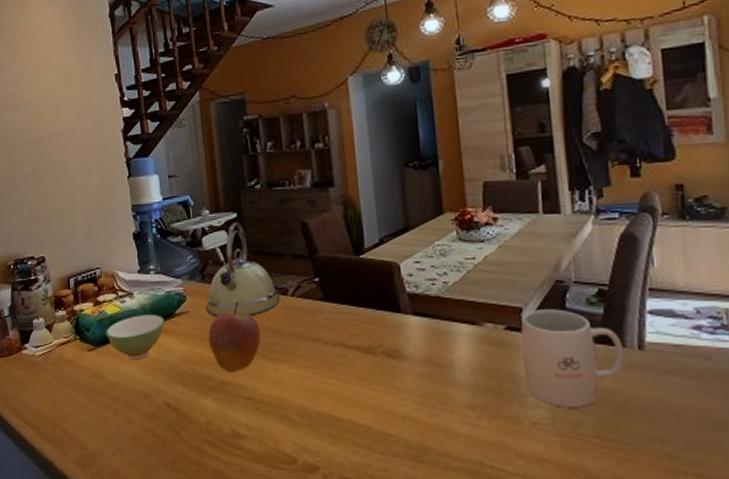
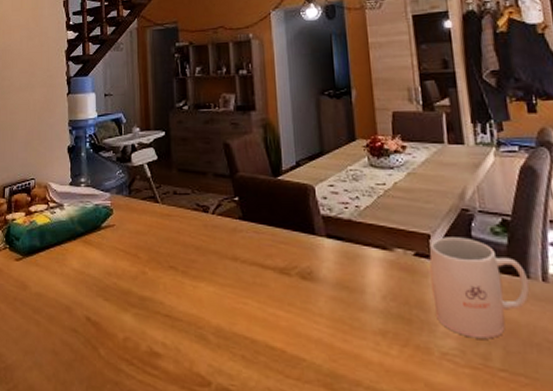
bowl: present [105,314,165,360] -> none [34,226,92,272]
kettle: present [206,222,280,316] -> none [131,140,202,232]
fruit: present [208,301,261,373] -> none [132,217,182,288]

